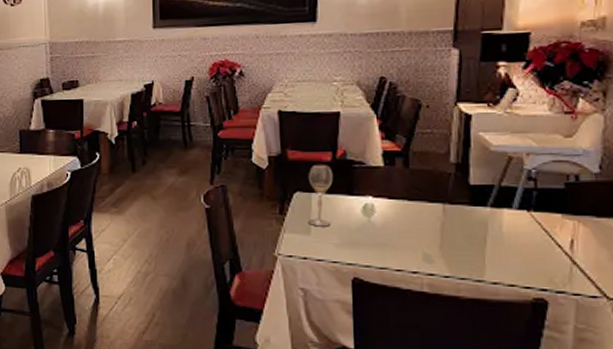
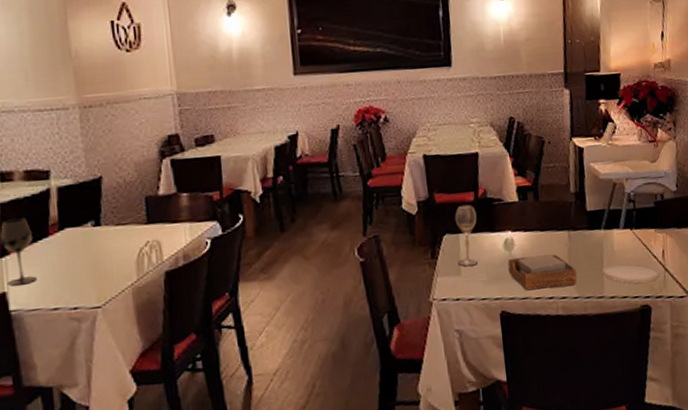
napkin holder: none [365,224,451,264] -> present [507,254,577,291]
plate: none [483,247,565,274] -> present [602,263,661,284]

